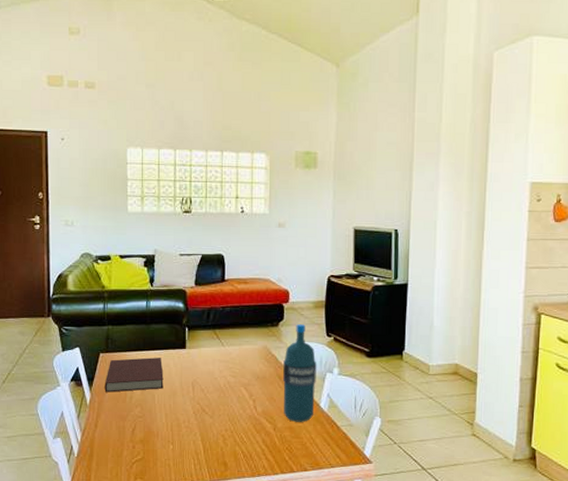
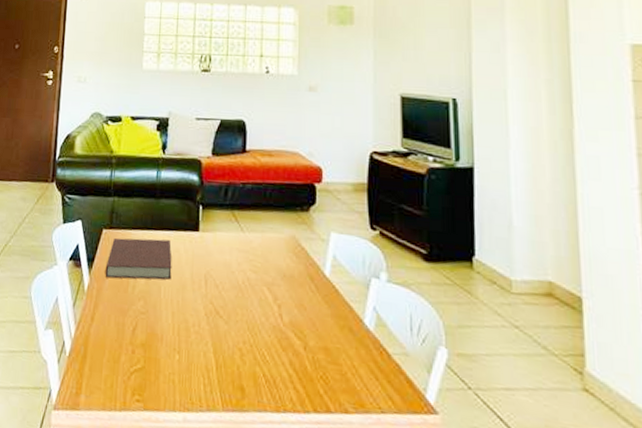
water bottle: present [283,324,317,422] -> none [316,211,358,343]

